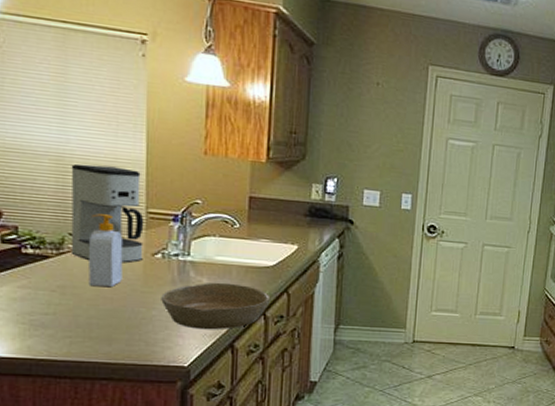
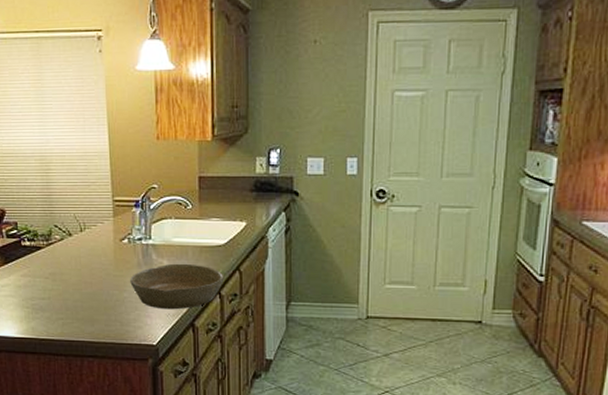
coffee maker: present [70,163,144,264] -> none [51,160,113,250]
soap bottle: present [88,214,124,288] -> none [69,206,98,273]

